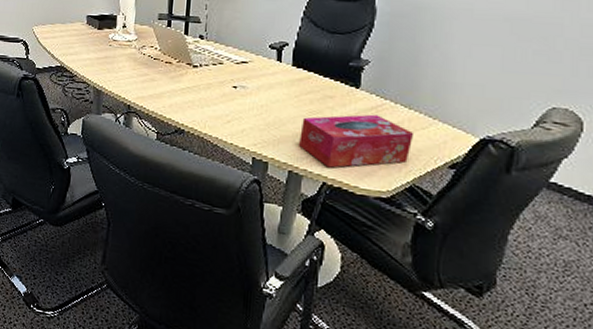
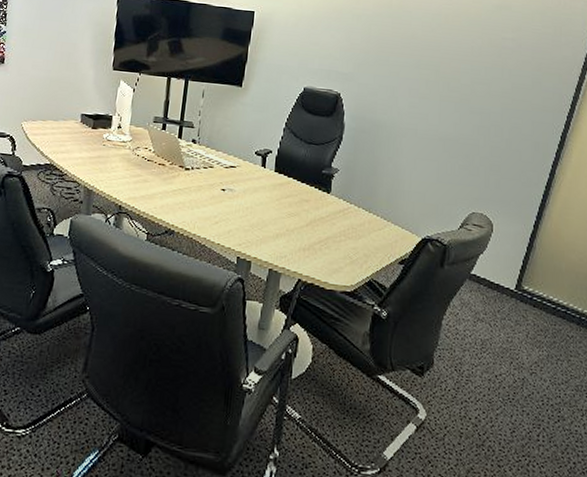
tissue box: present [299,114,415,168] -> none [279,217,373,266]

